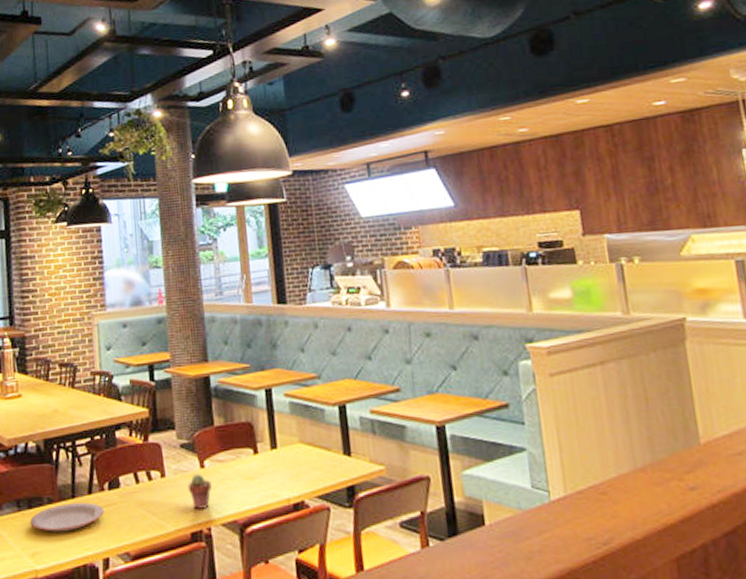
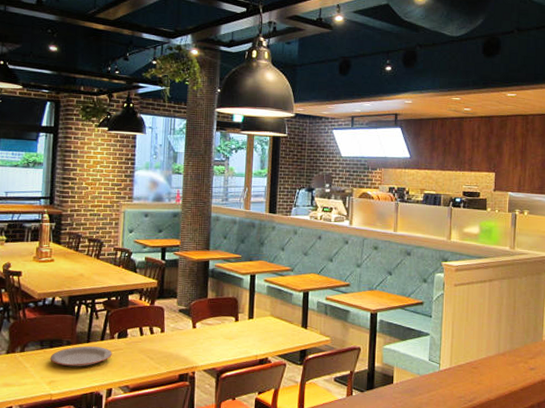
potted succulent: present [187,474,212,510] -> none [181,332,200,359]

